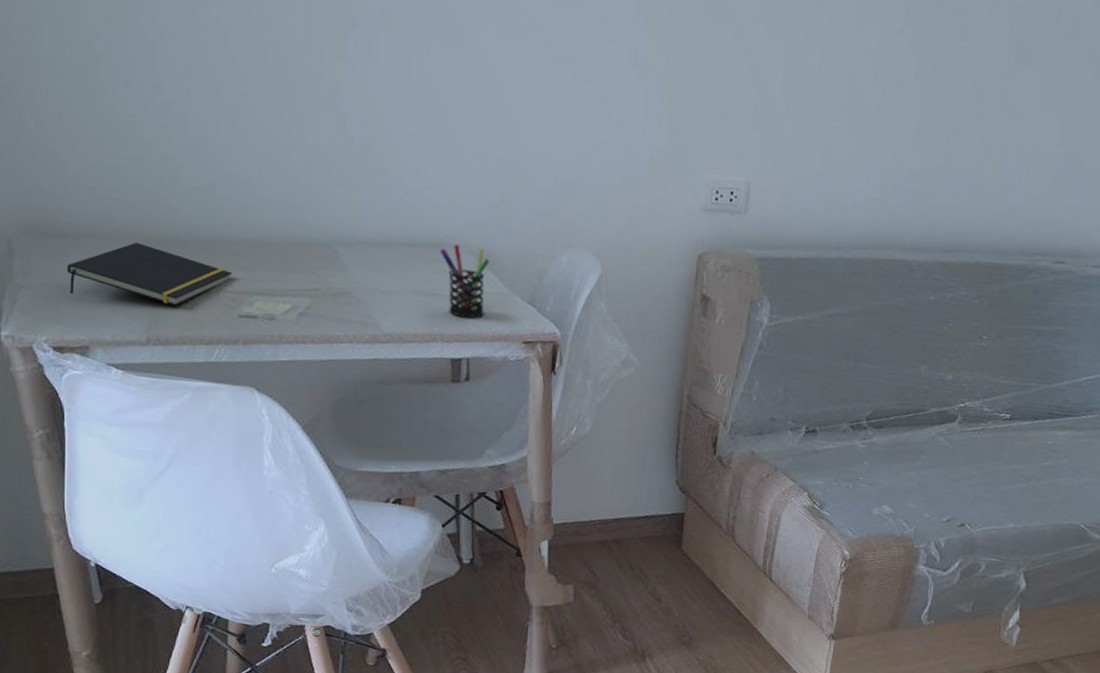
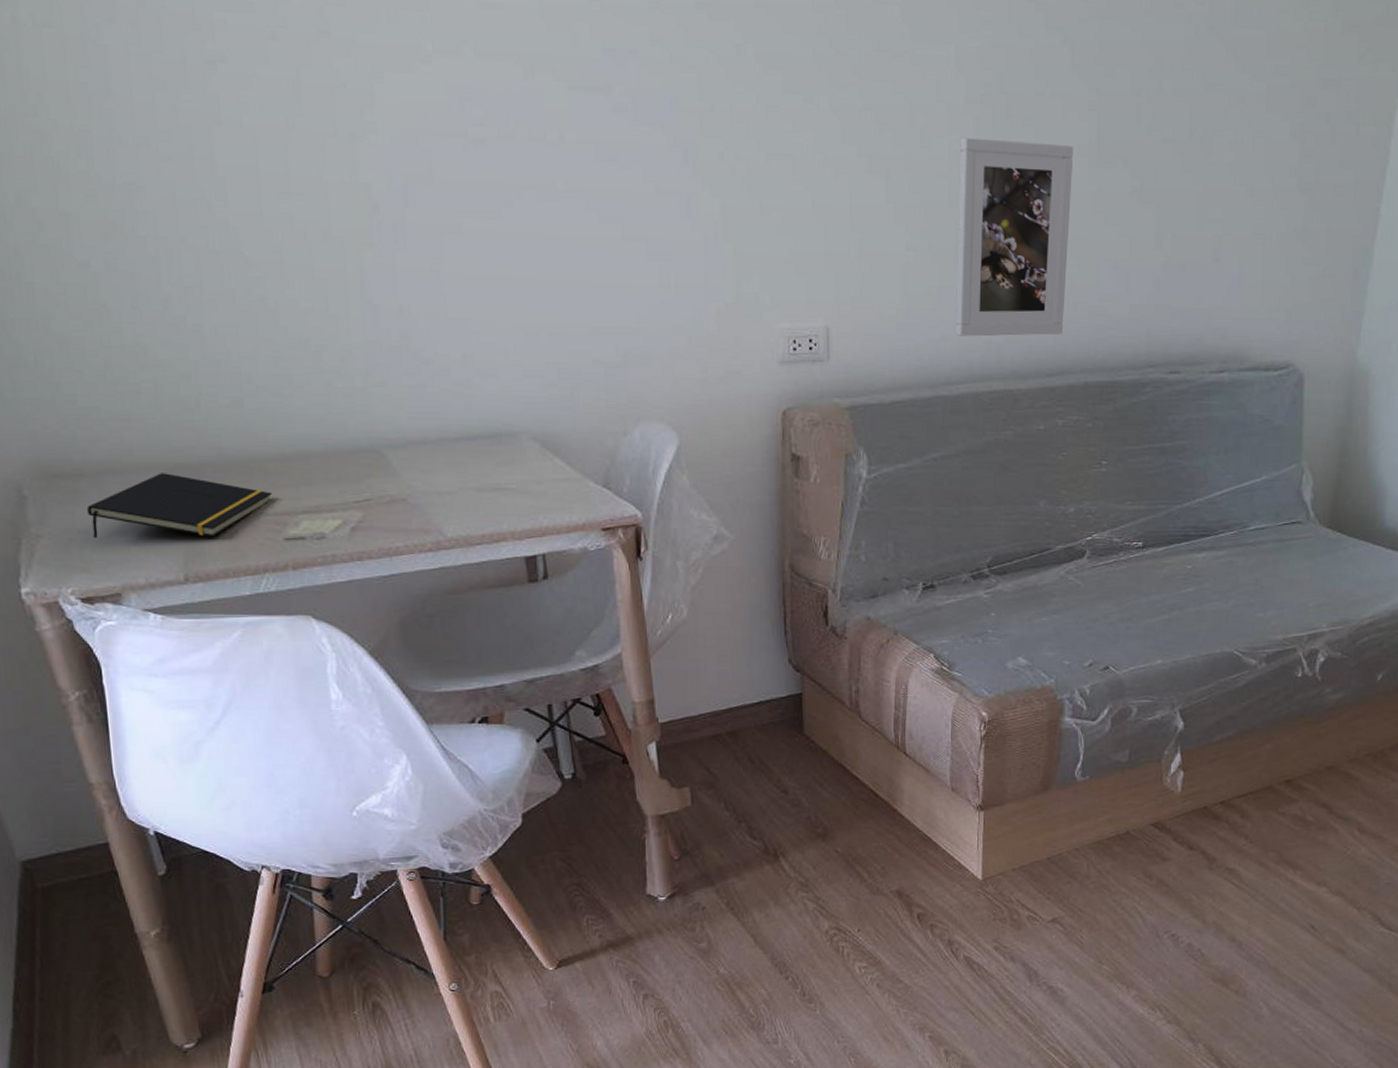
pen holder: present [440,244,490,318] -> none [499,432,555,510]
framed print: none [864,22,995,215] -> present [955,137,1074,337]

